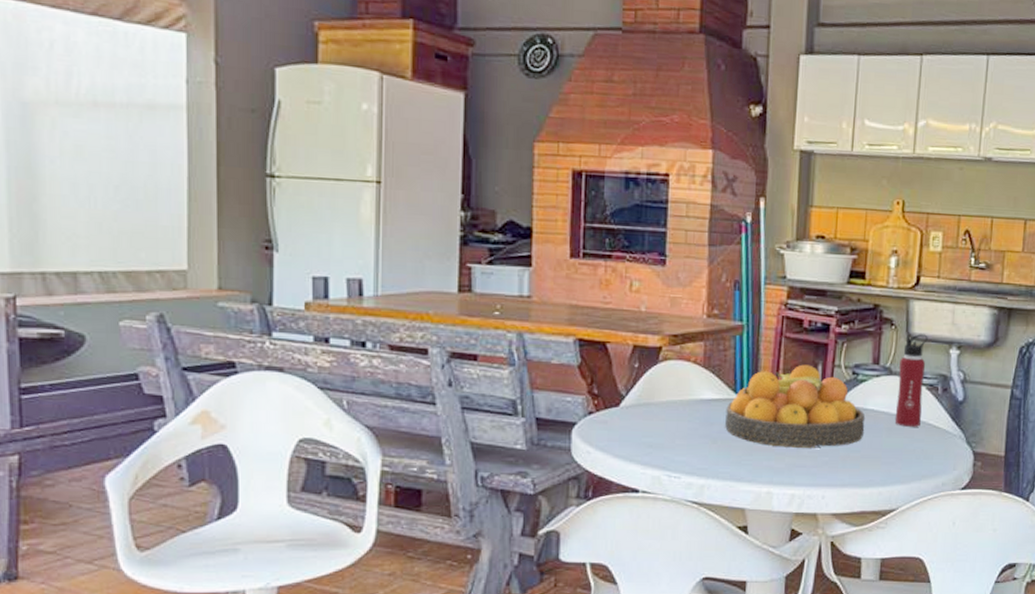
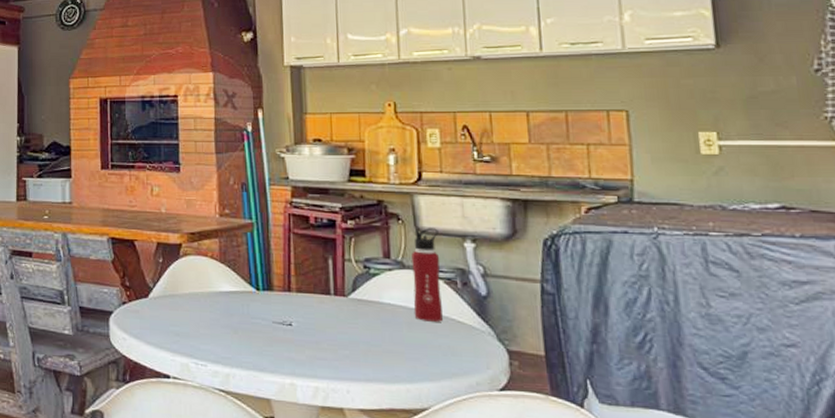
fruit bowl: present [725,364,866,448] -> none [244,259,384,341]

